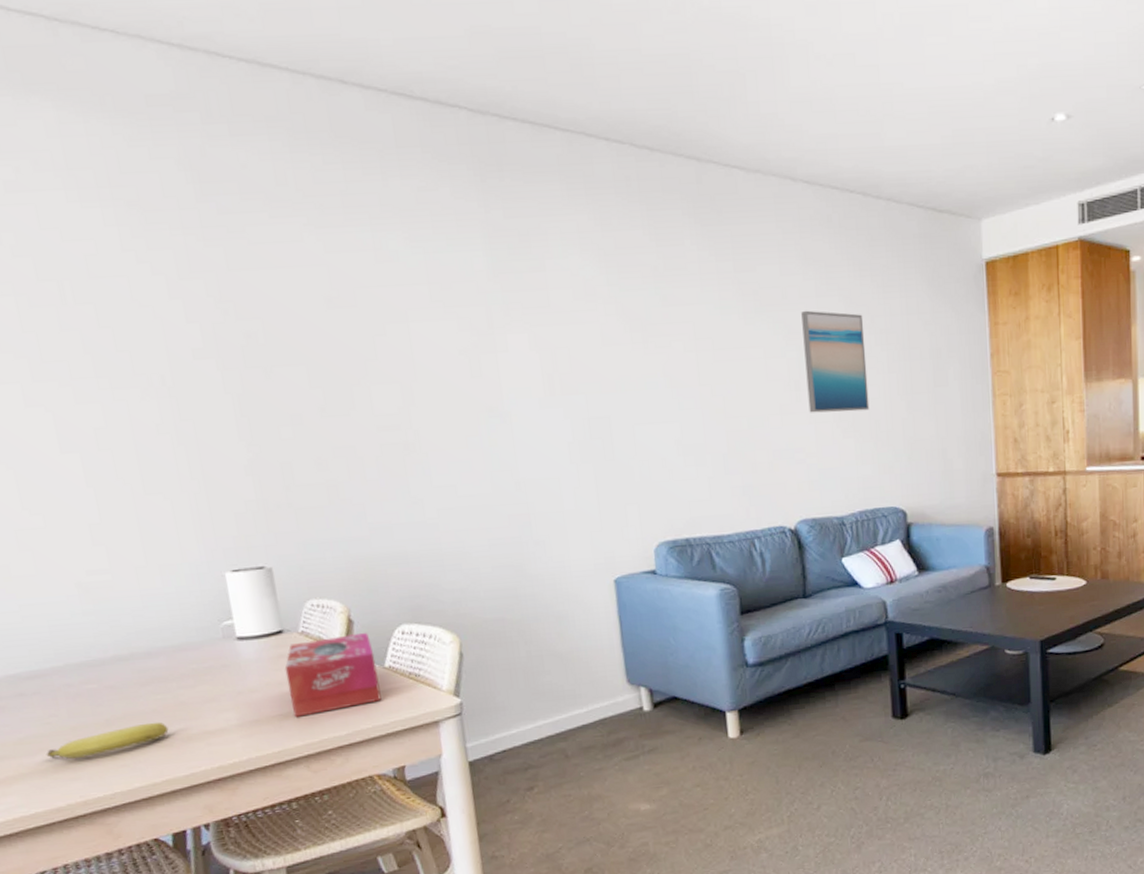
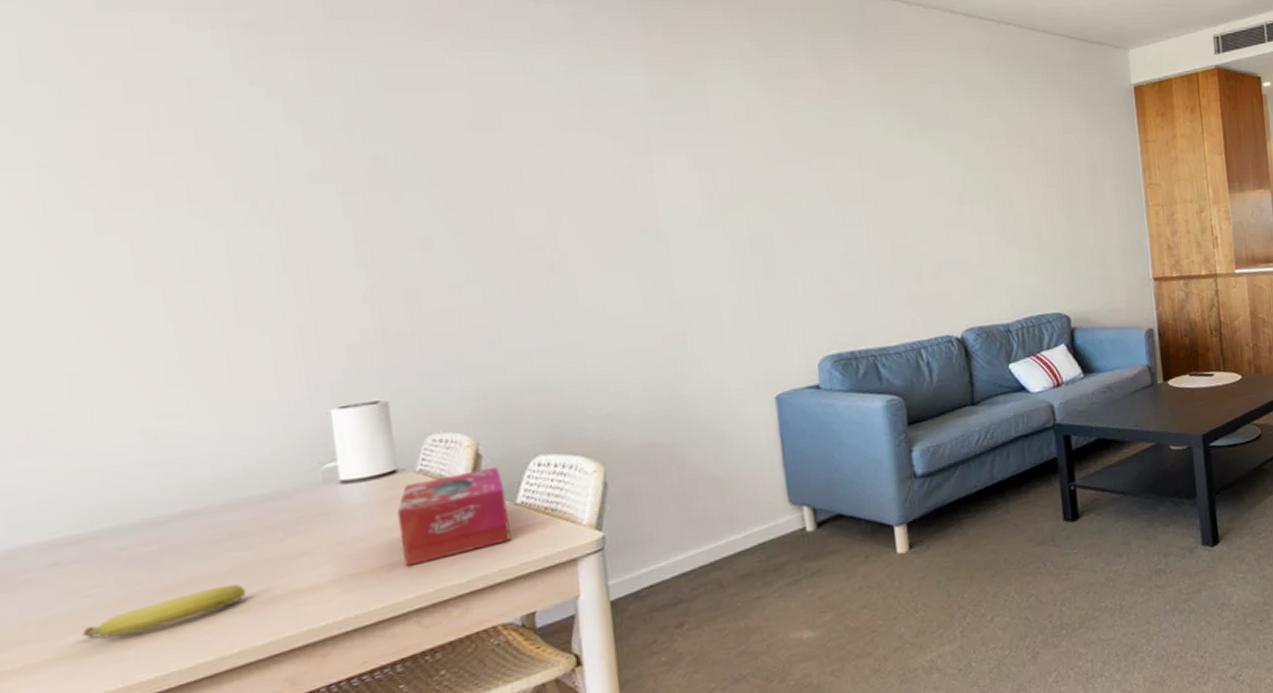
wall art: present [801,310,870,413] -> none [963,130,1032,226]

